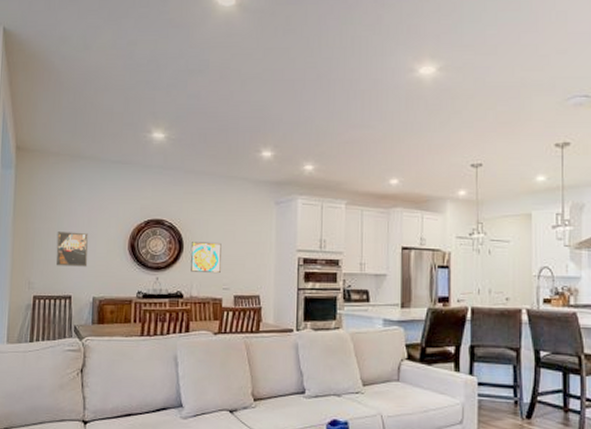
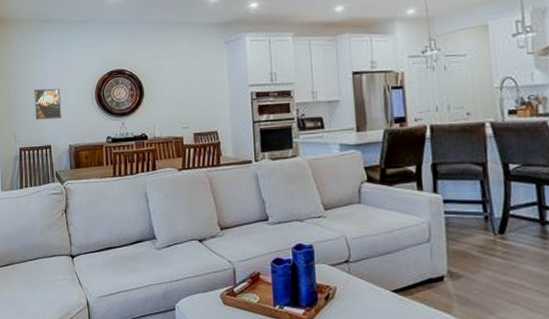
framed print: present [190,242,222,274] -> none [150,85,179,115]

